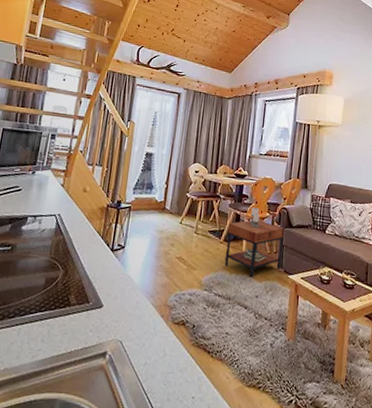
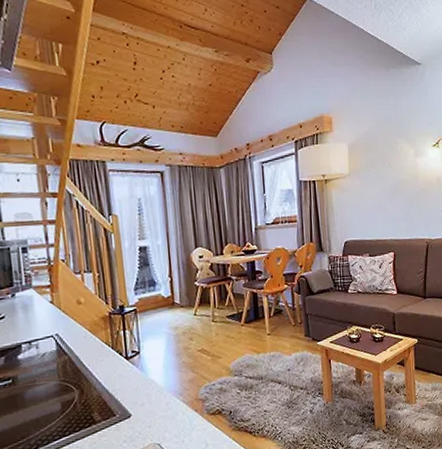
side table: present [224,207,285,278] -> none [246,282,308,353]

